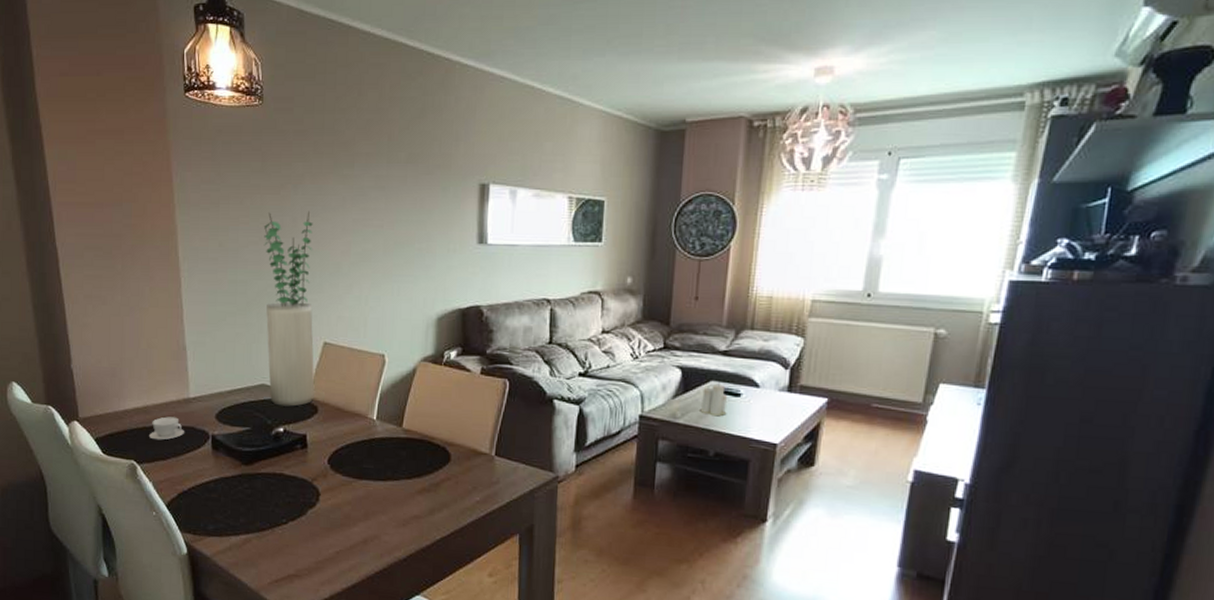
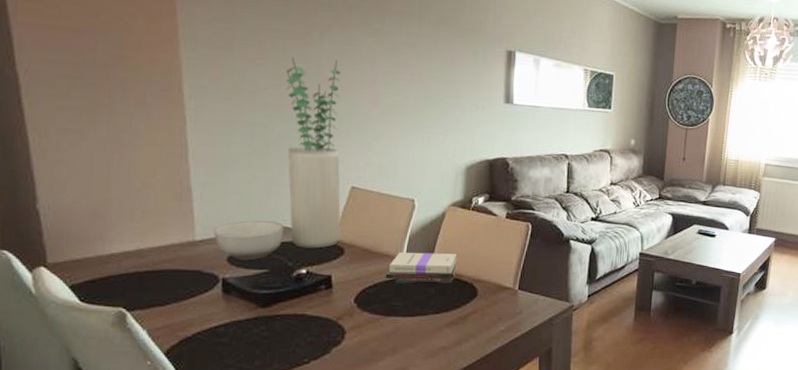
teacup: present [148,416,185,440] -> none [142,260,189,285]
bowl: none [203,378,264,418] -> present [213,220,285,261]
books: none [357,411,429,447] -> present [385,252,457,284]
candle: present [700,383,727,417] -> none [686,227,705,253]

